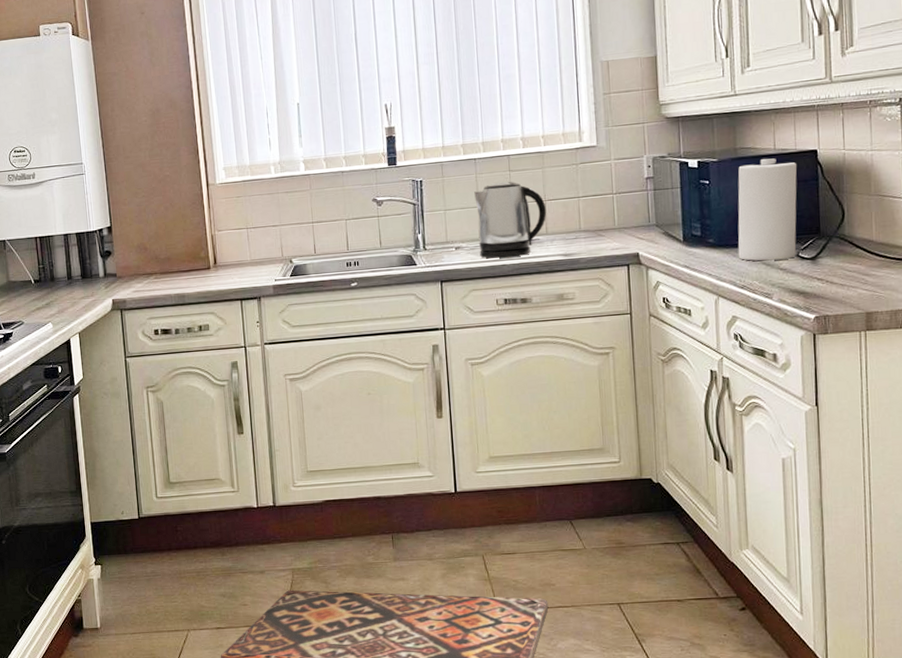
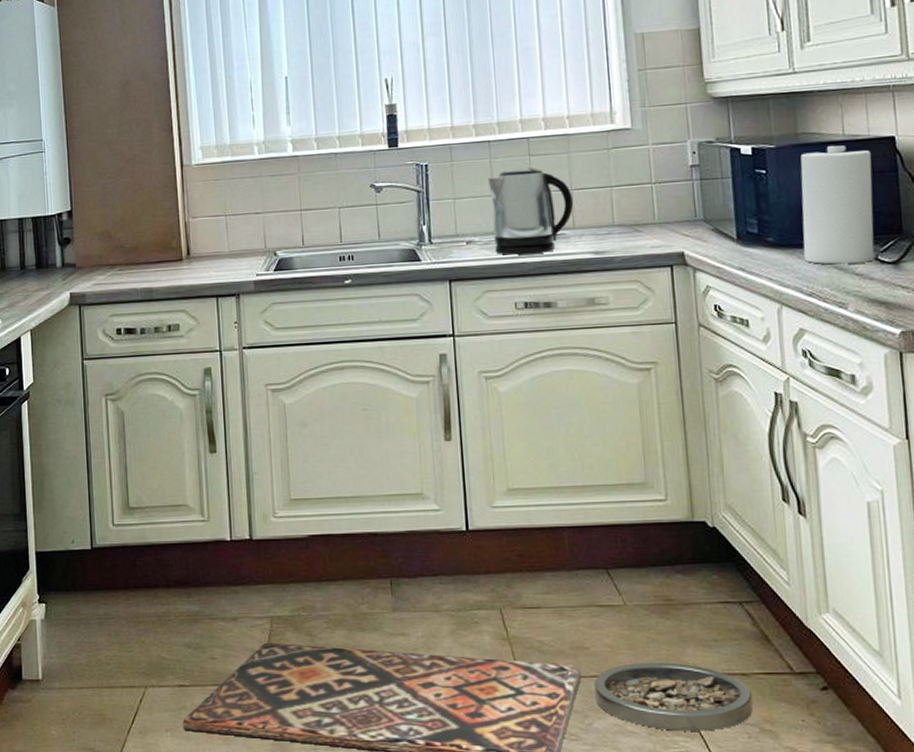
pet bowl: none [558,593,685,648] -> present [594,663,753,731]

